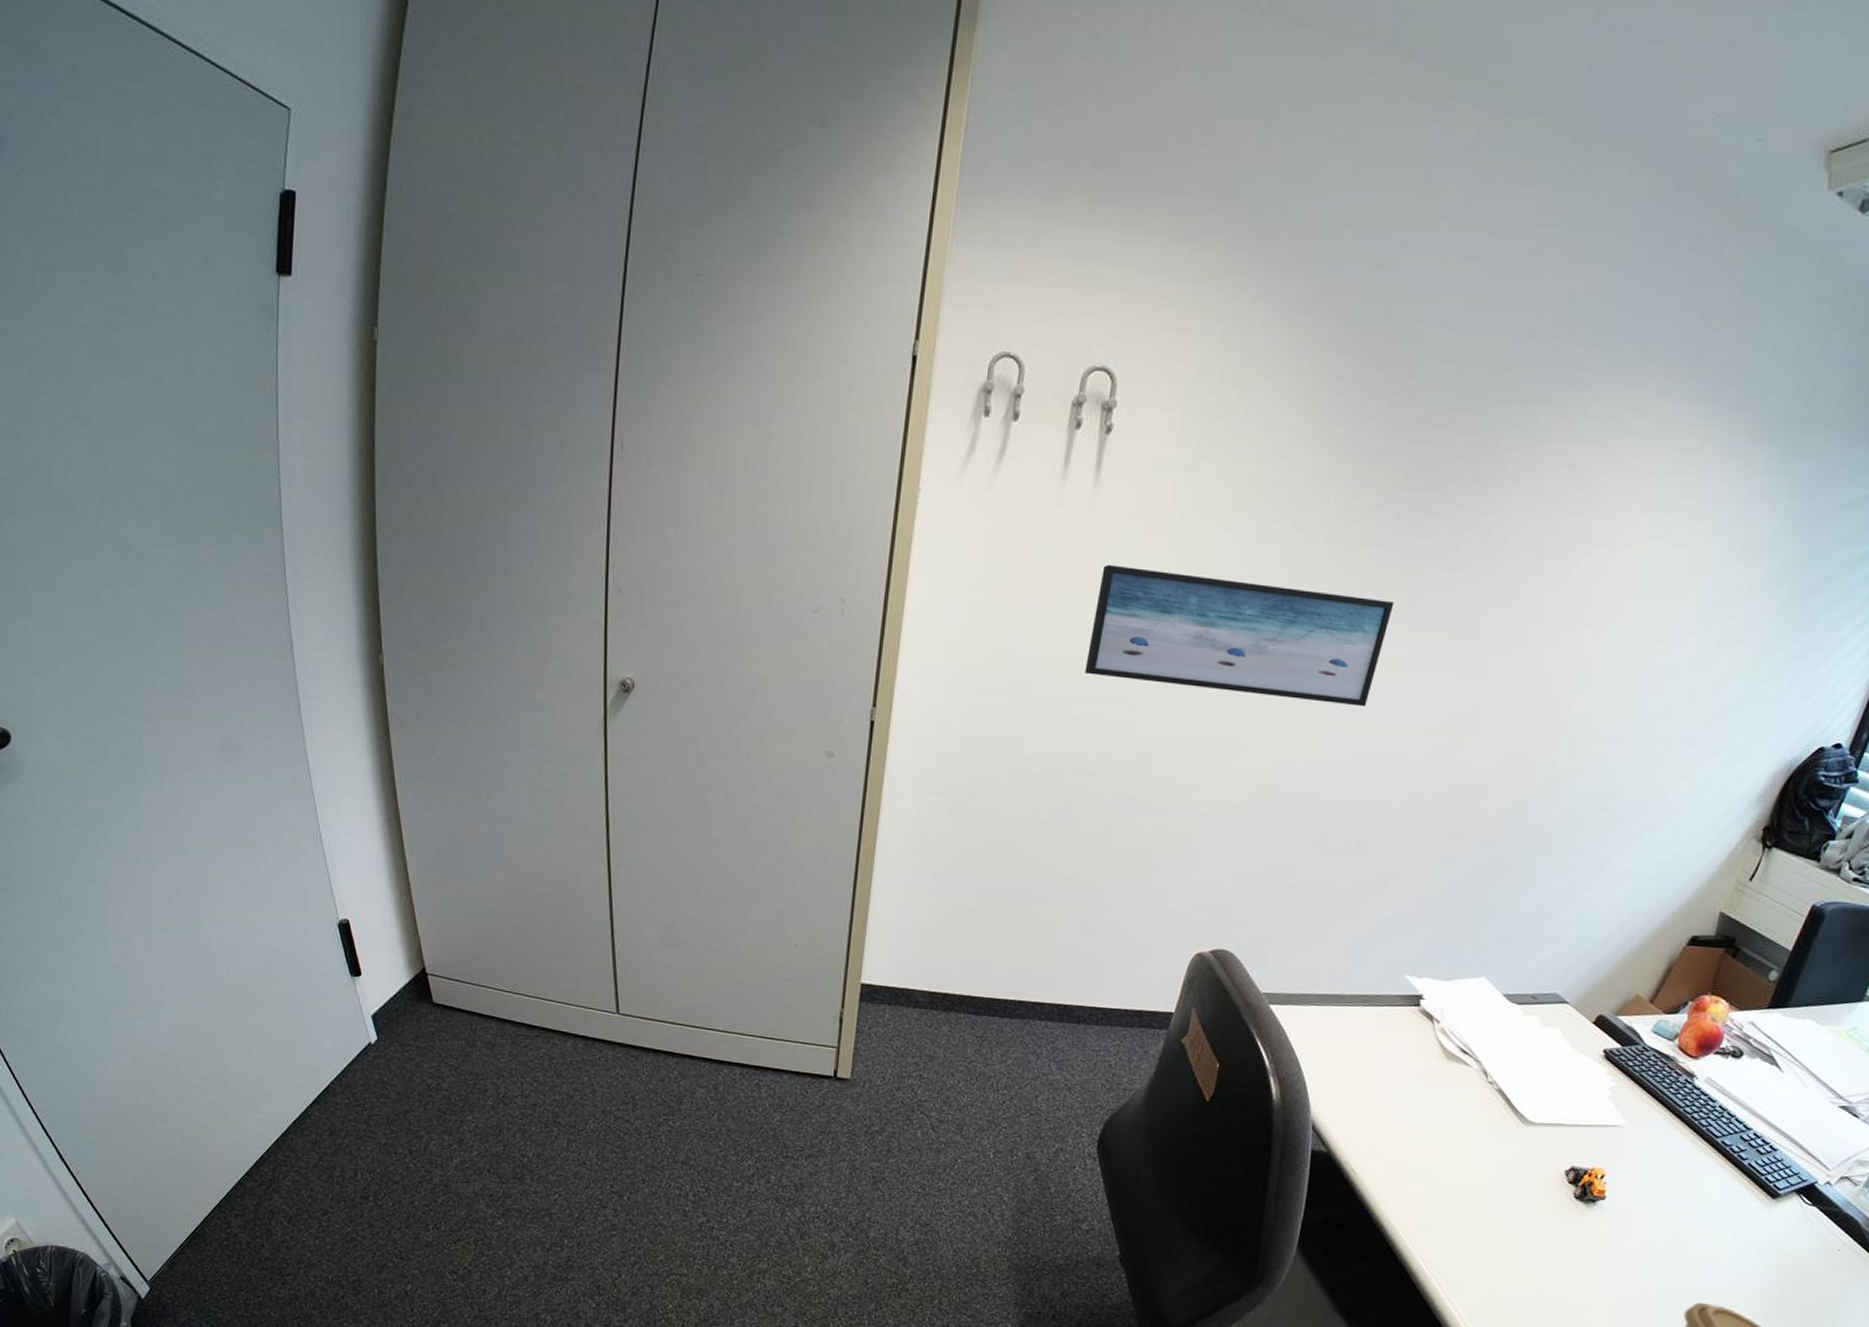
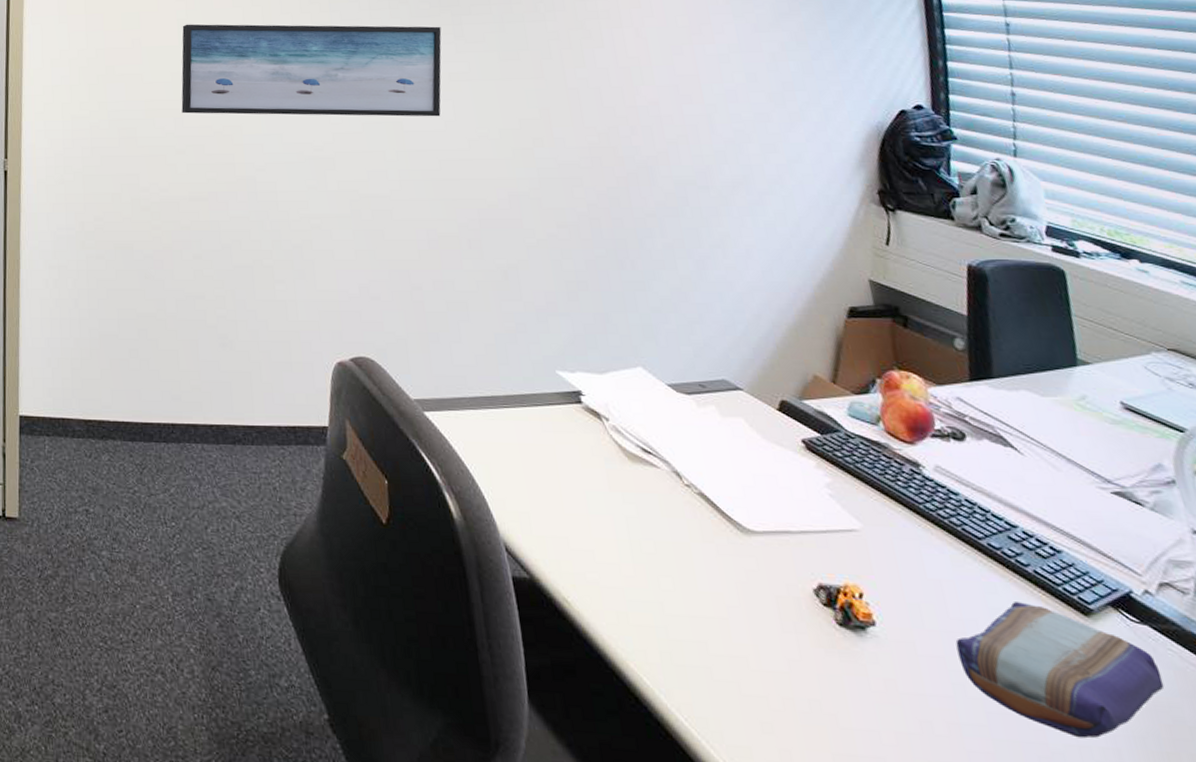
pencil case: none [1660,1186,1810,1285] -> present [955,602,1165,739]

